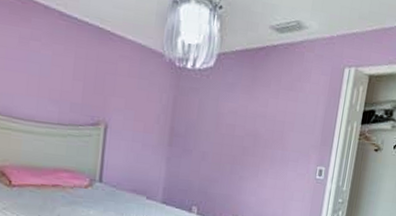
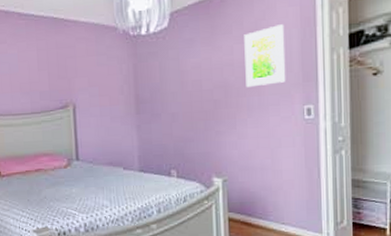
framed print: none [273,89,315,143] -> present [244,24,286,88]

